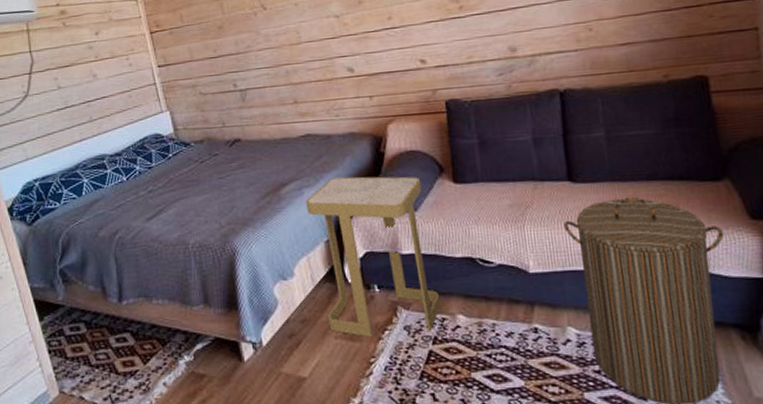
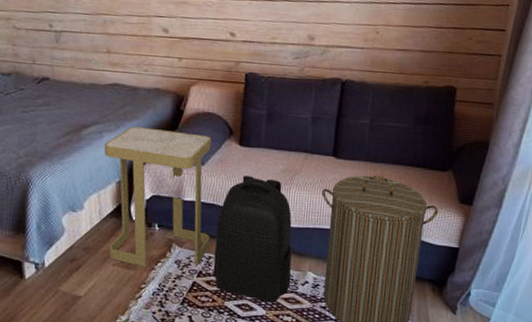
backpack: none [444,216,549,369] -> present [213,175,292,302]

